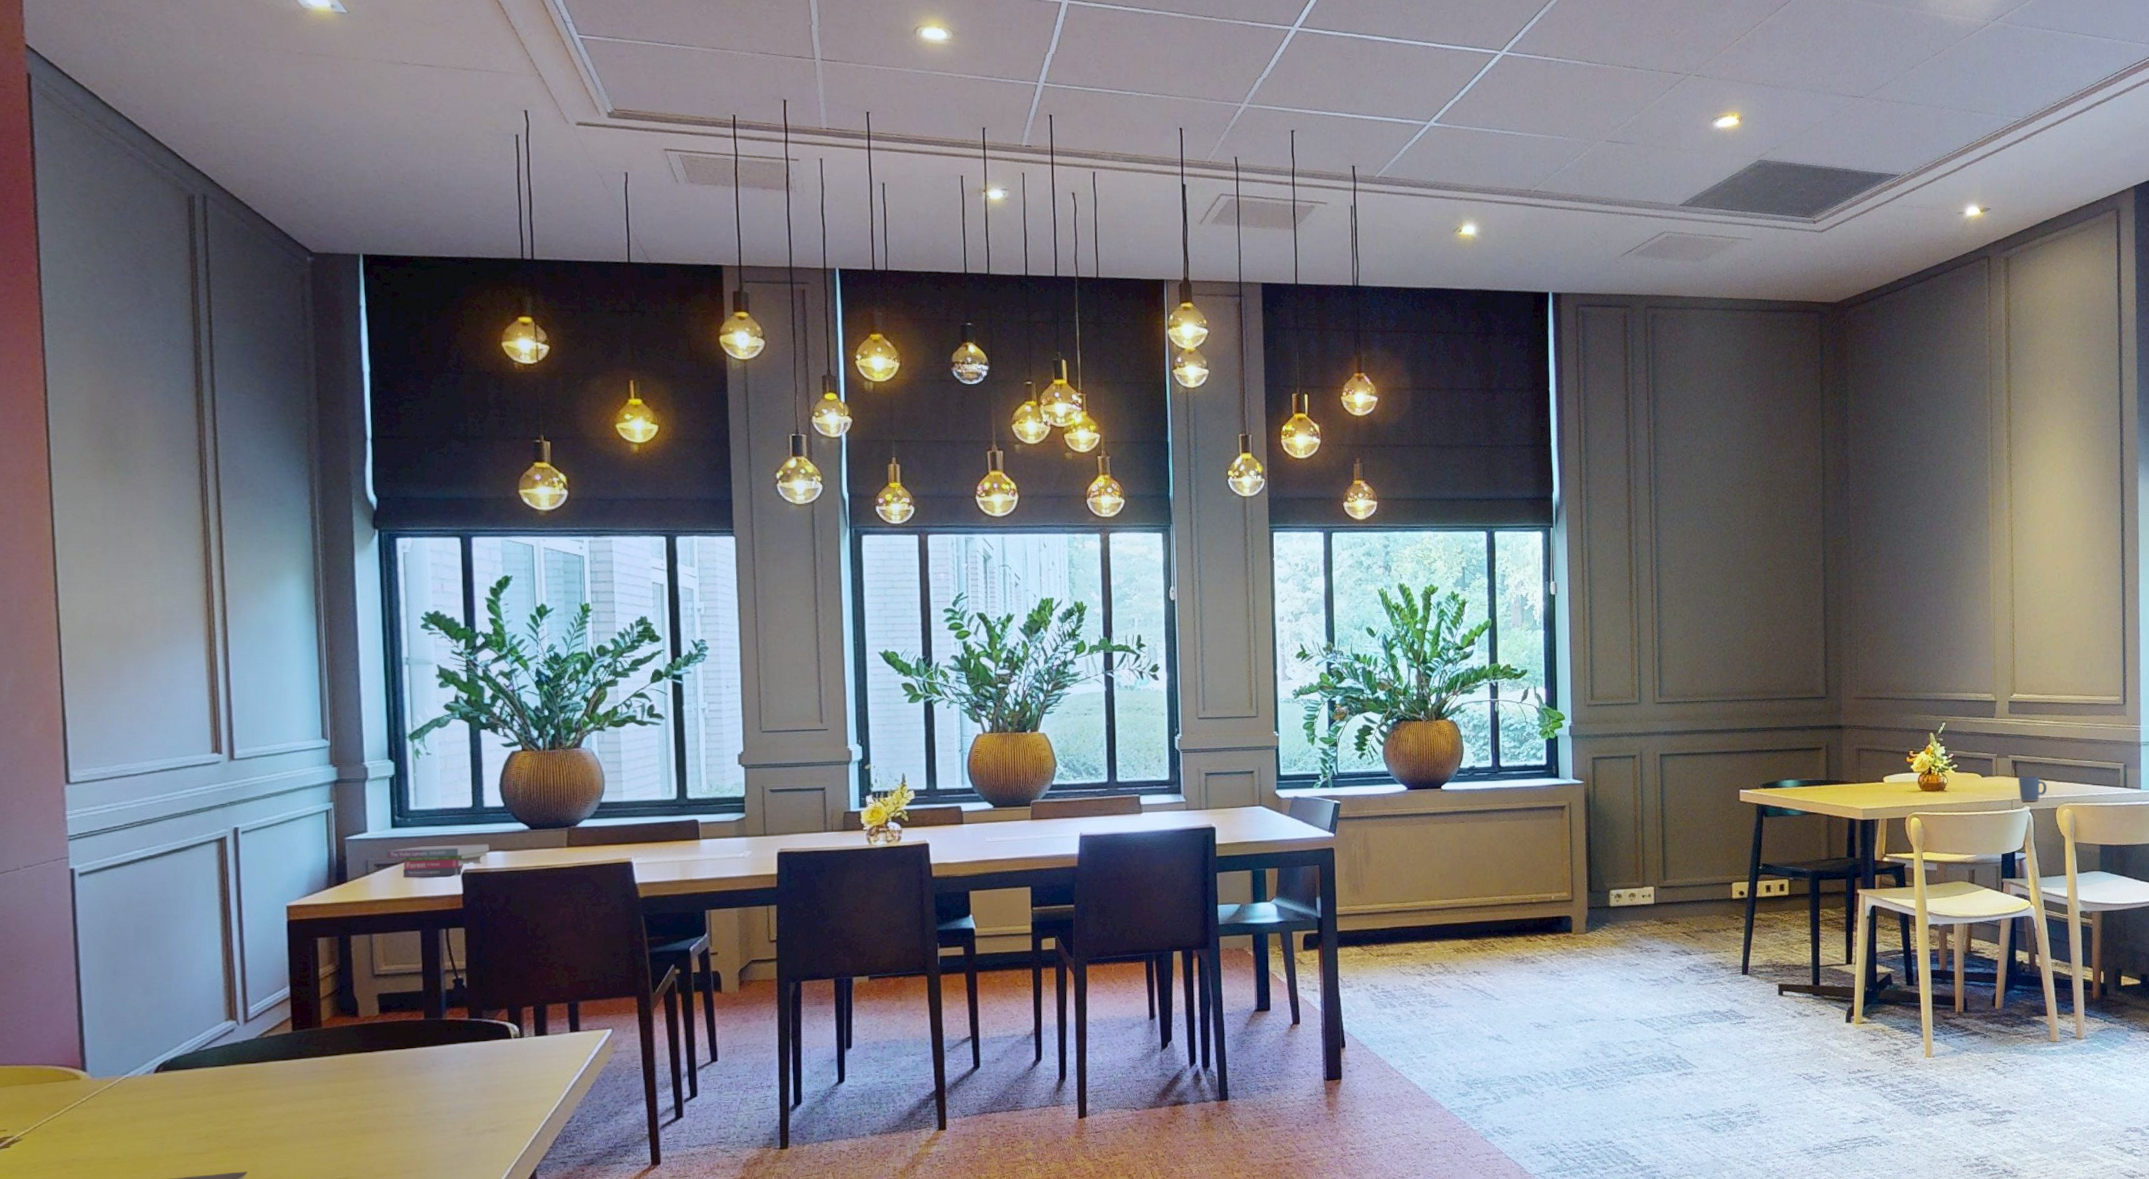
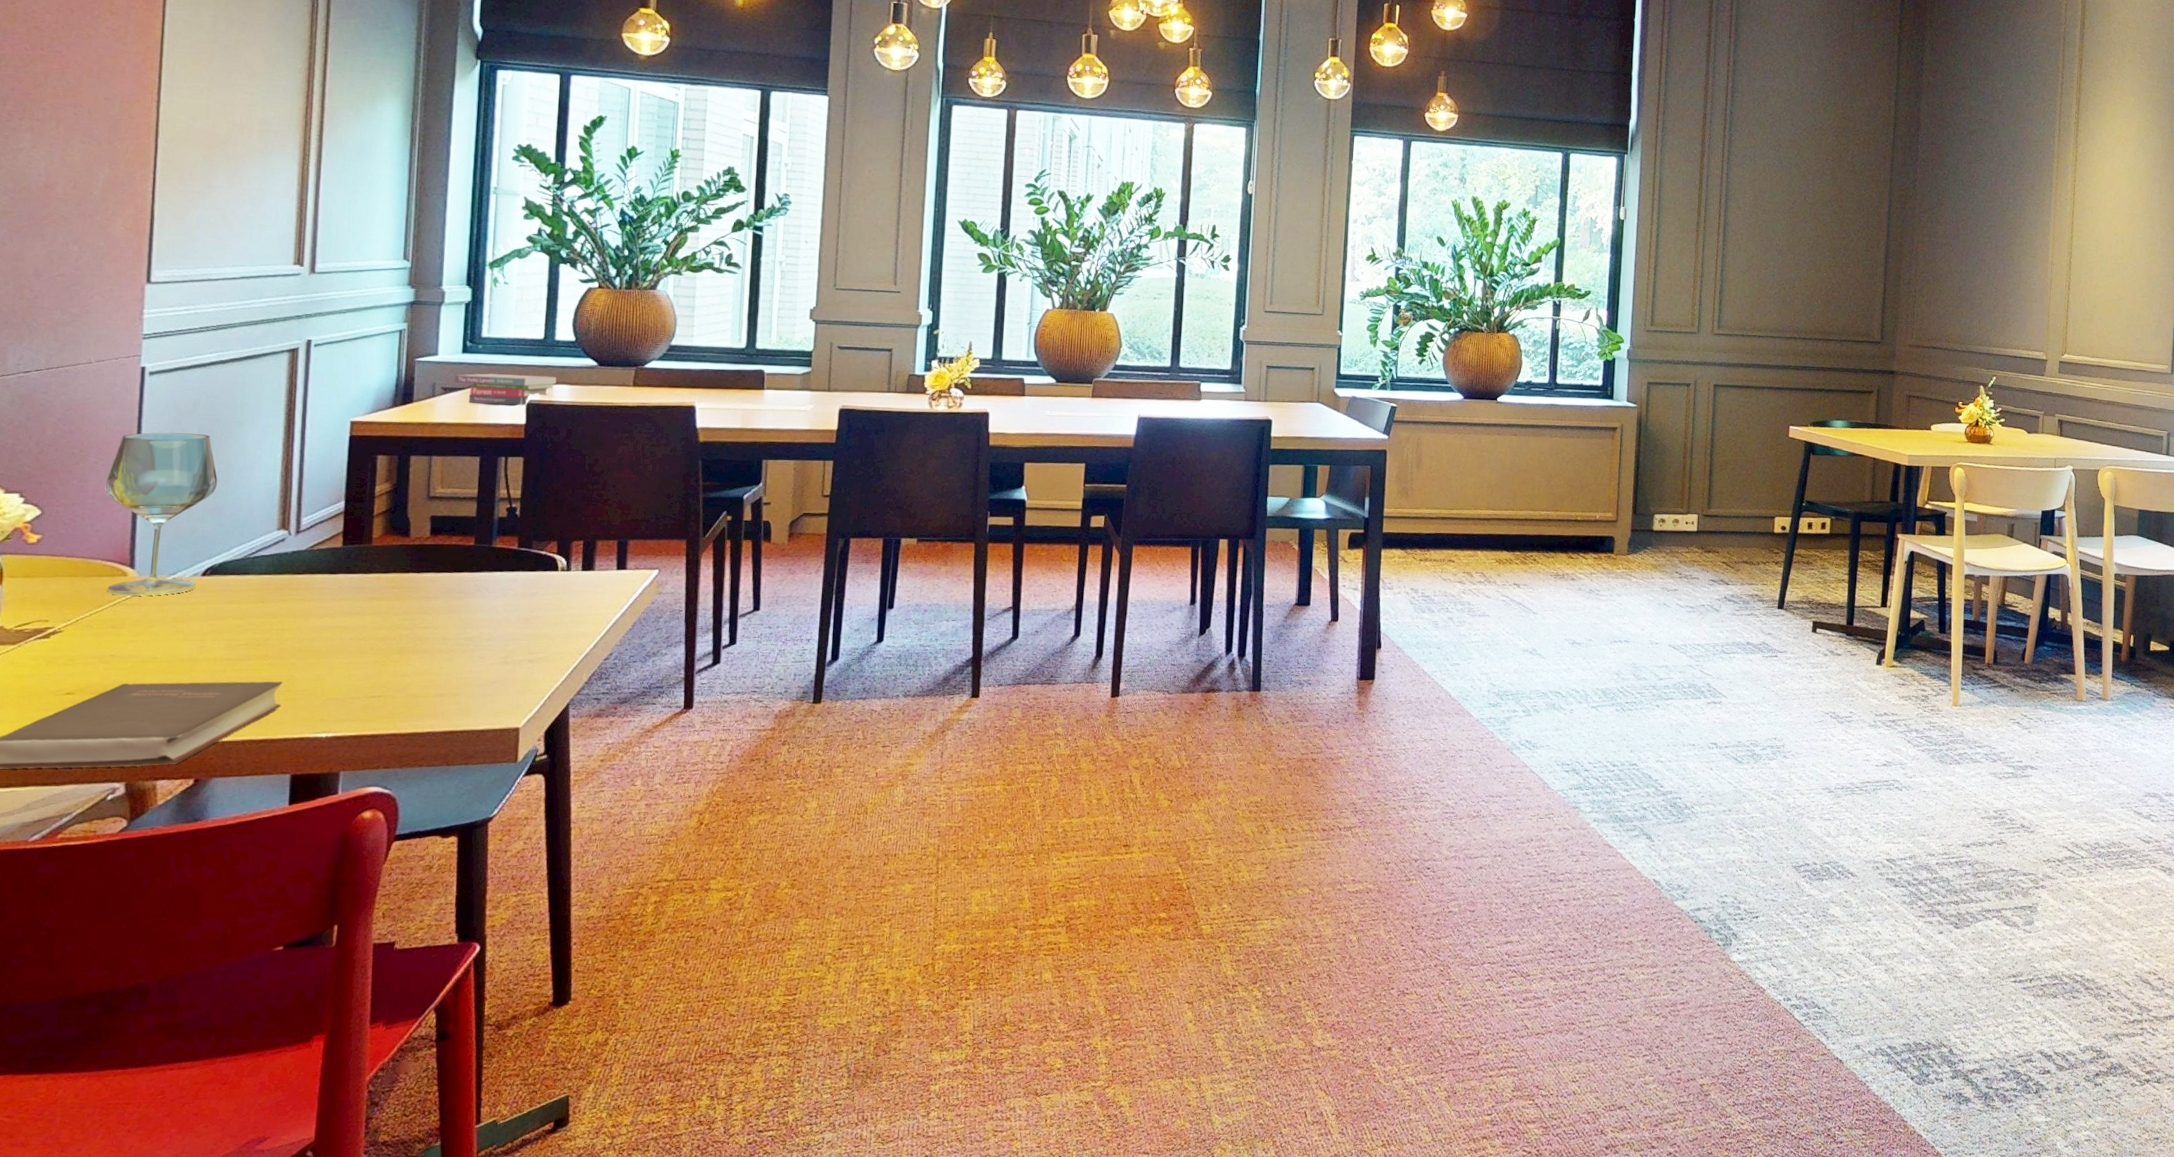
wine glass: none [46,931,160,1100] -> present [104,432,218,596]
mug: present [2018,776,2048,802] -> none [2063,435,2091,462]

